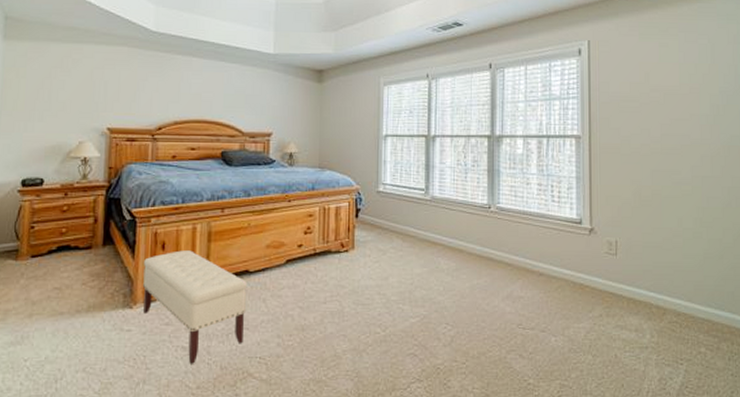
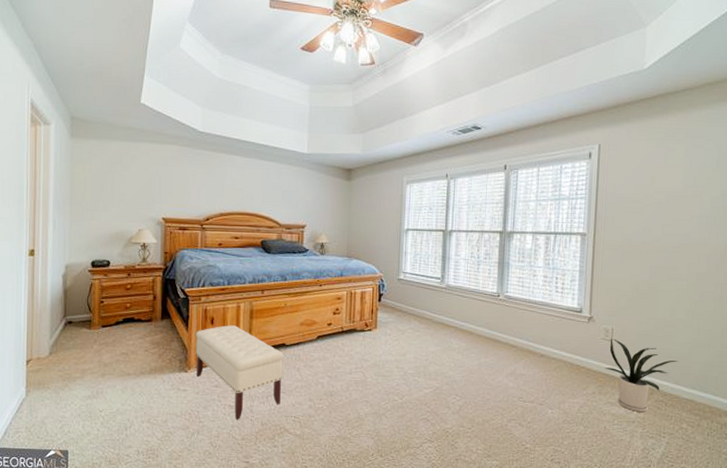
house plant: none [611,252,690,335] -> present [605,338,678,412]

